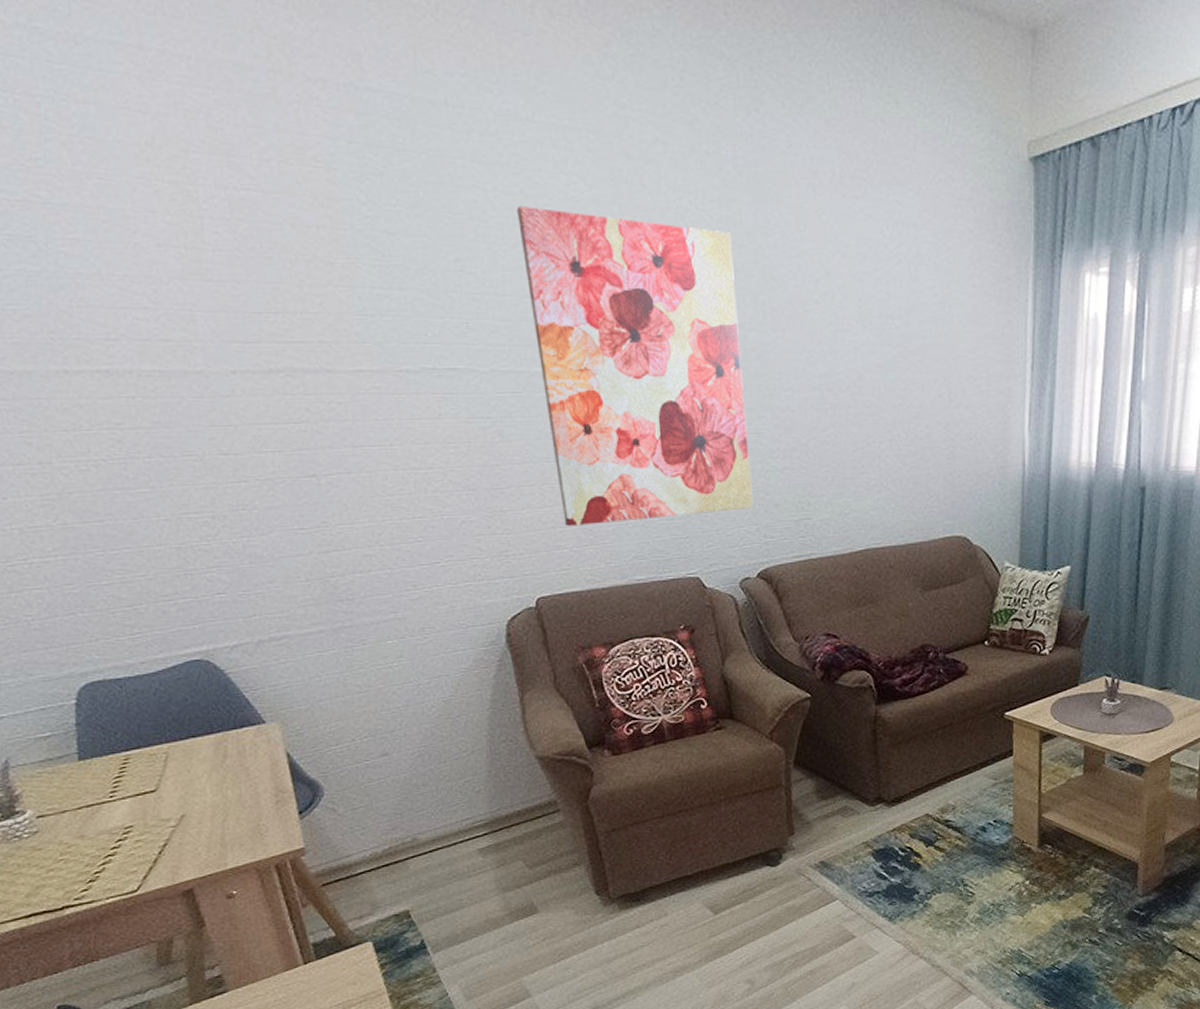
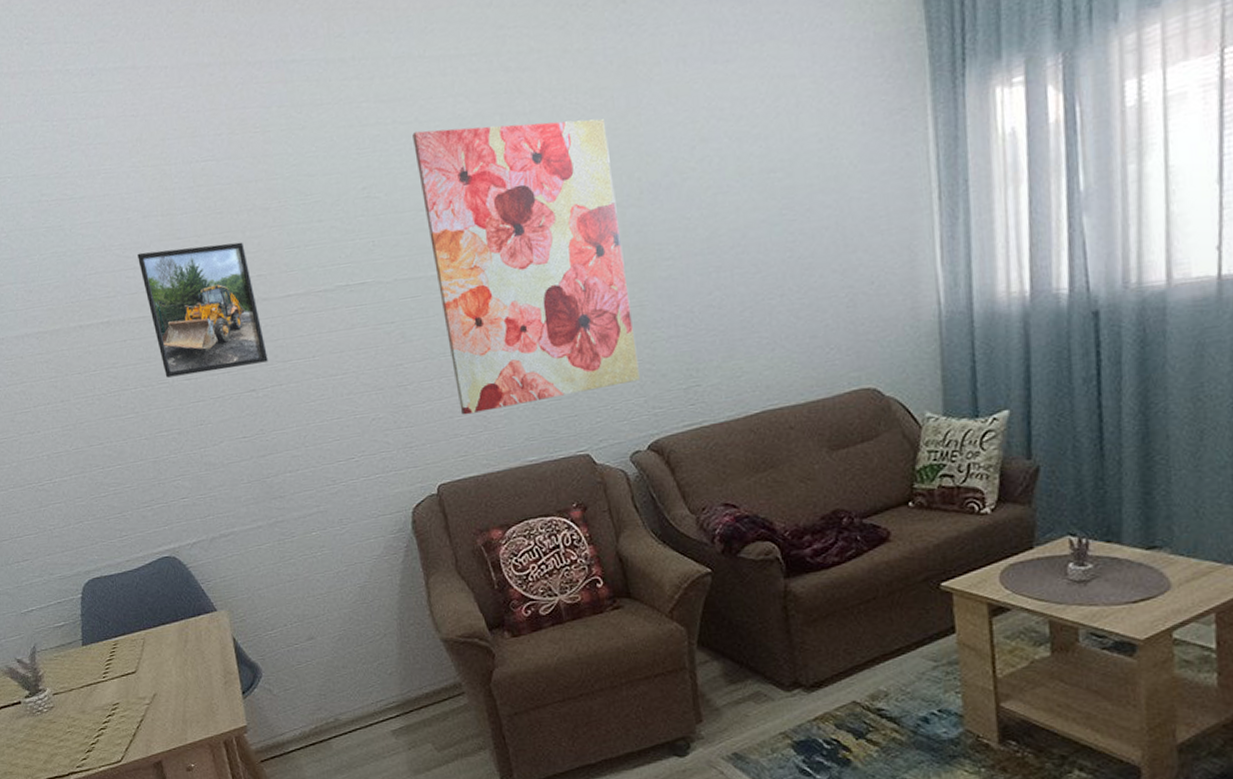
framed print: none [149,290,333,449] -> present [137,242,268,378]

